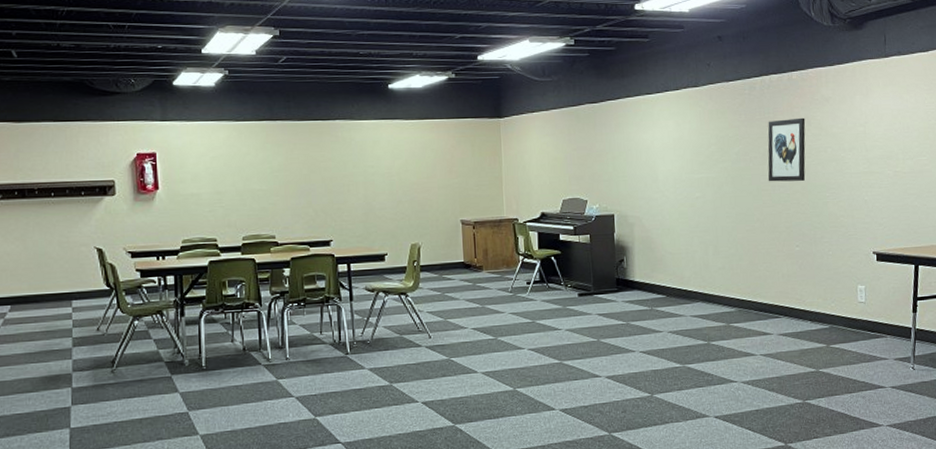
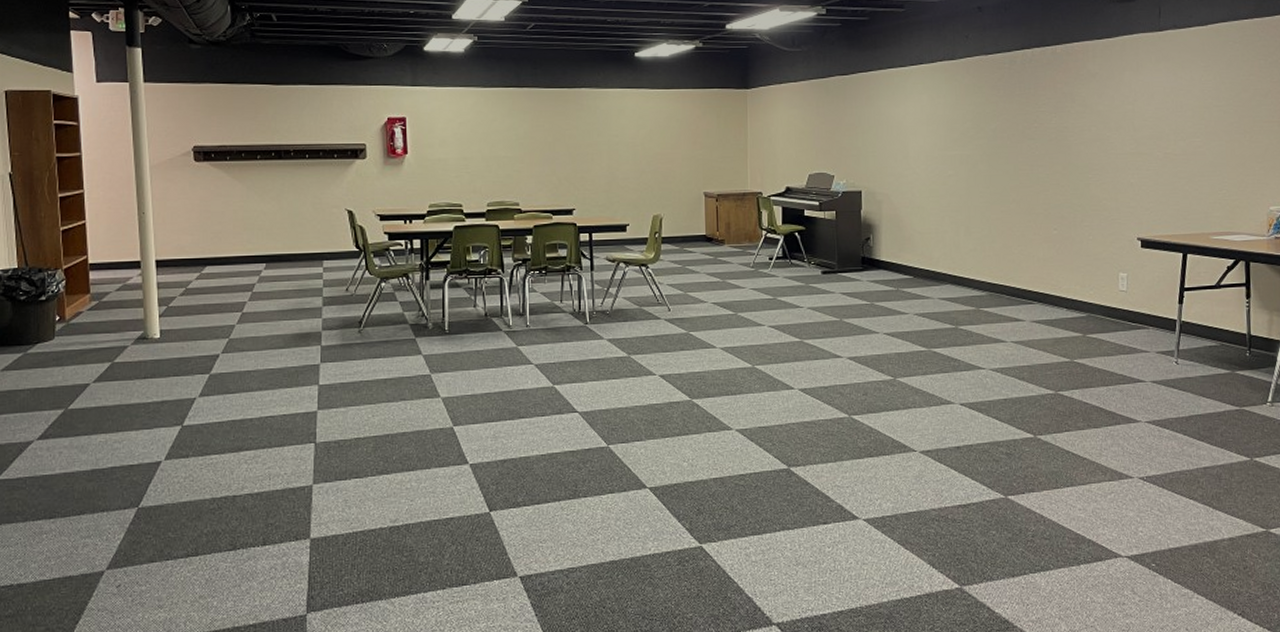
wall art: present [767,117,806,182] -> none [1026,94,1069,162]

